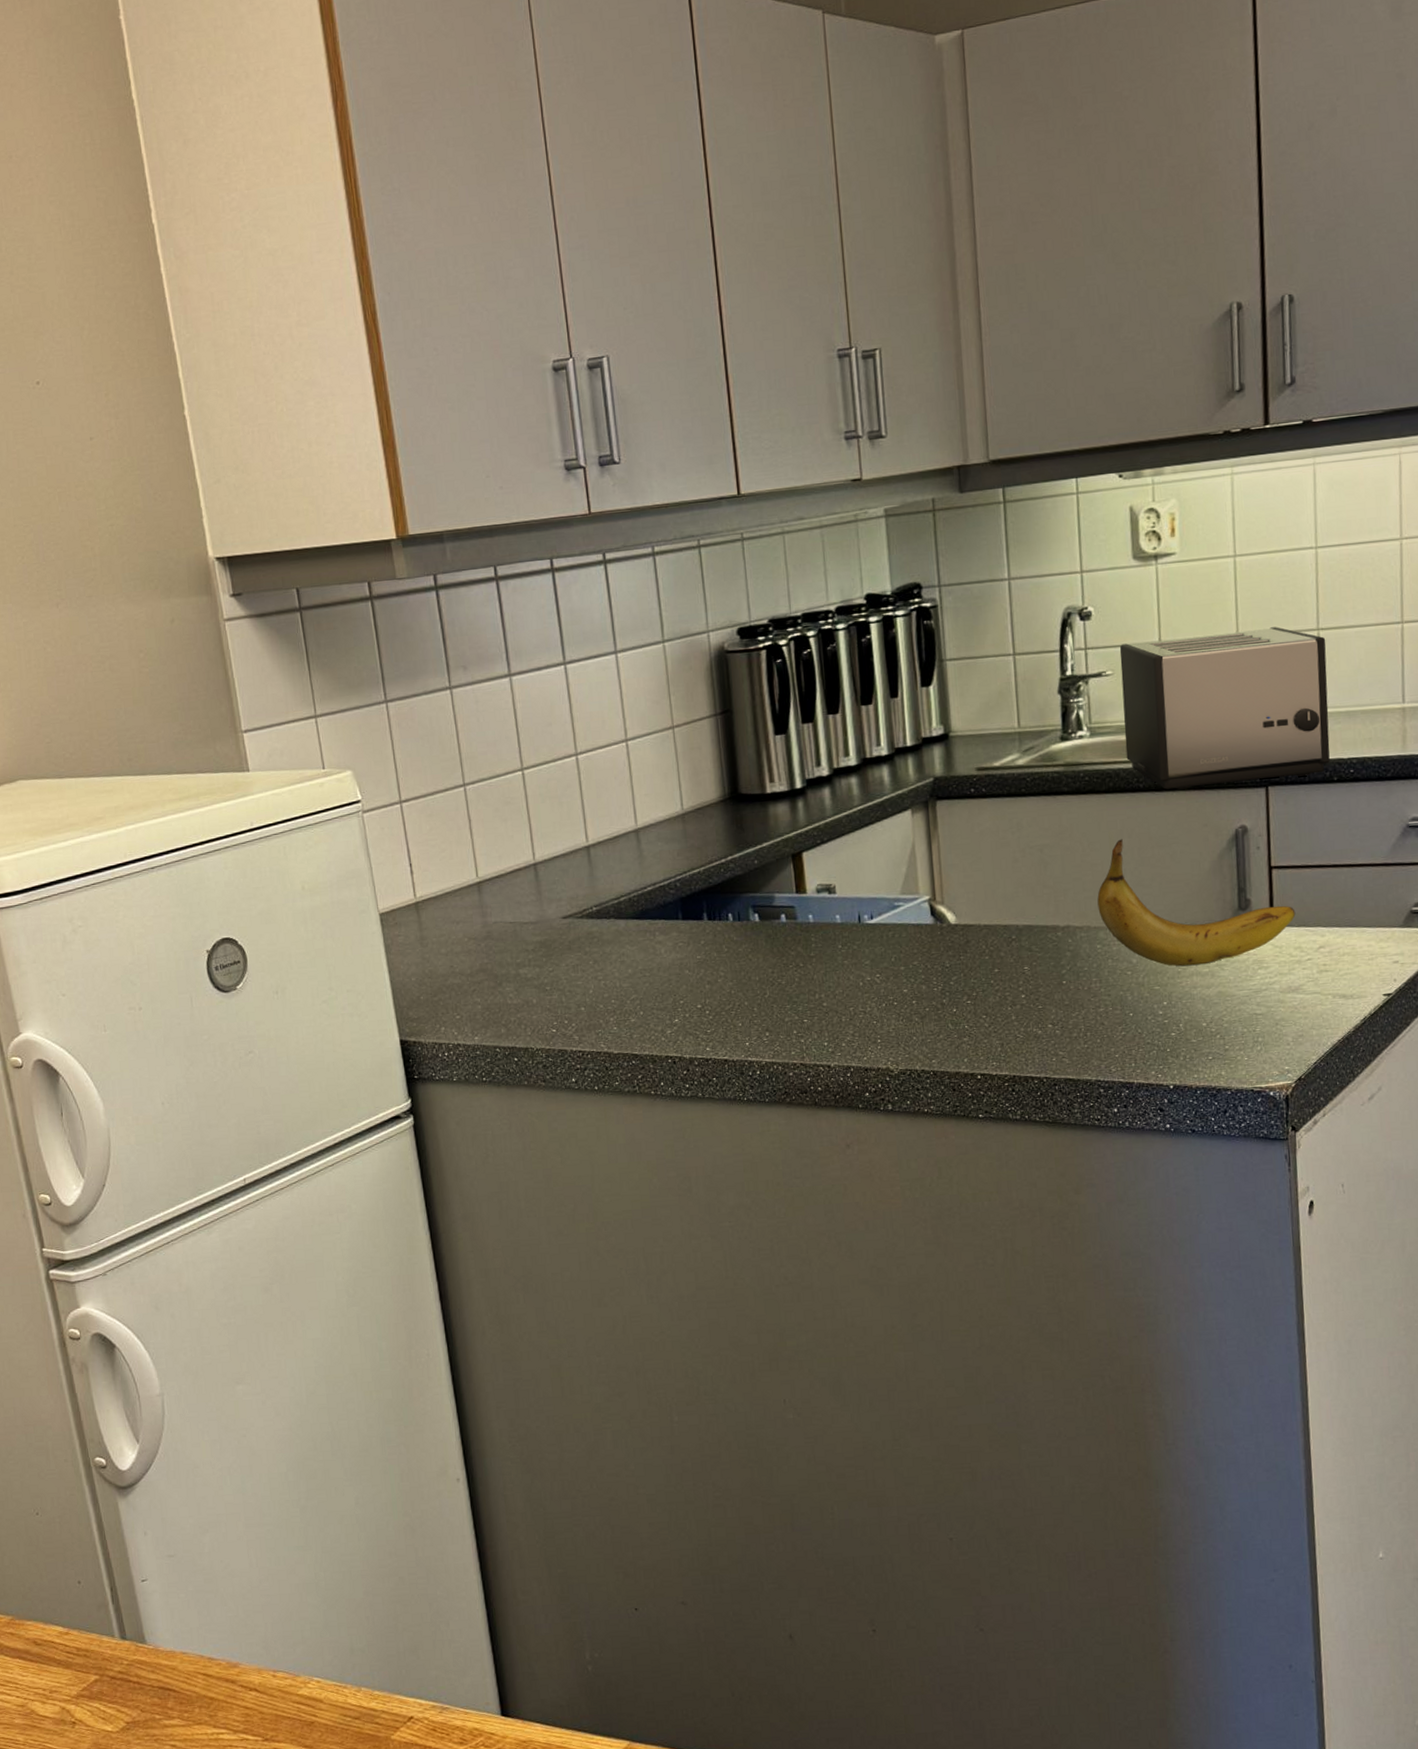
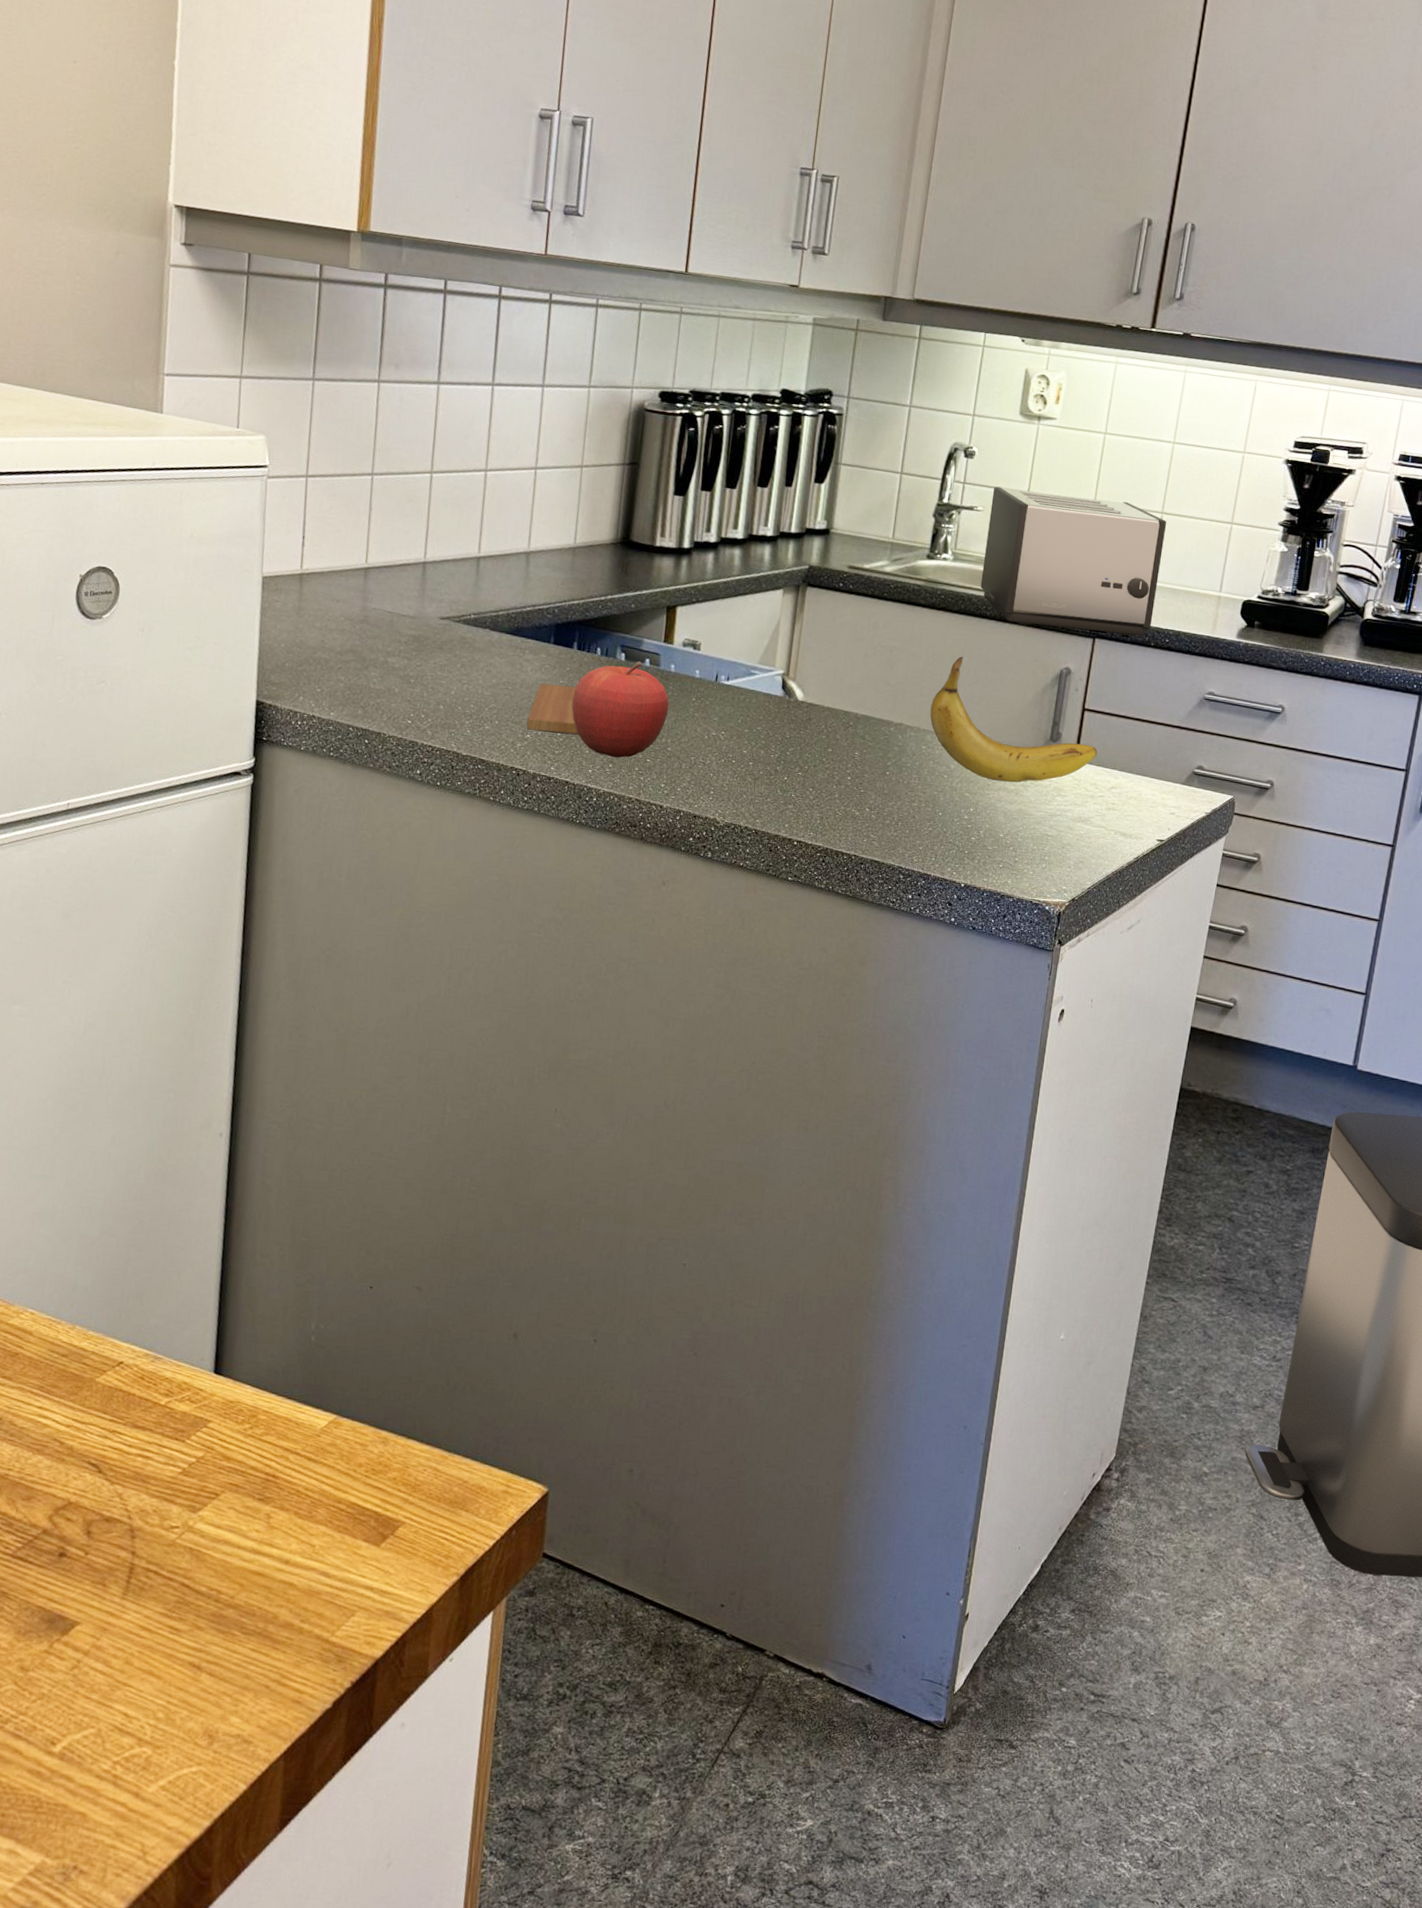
cutting board: none [671,959,728,1014] -> present [526,683,579,734]
fruit: none [712,918,816,1025] -> present [571,661,669,758]

